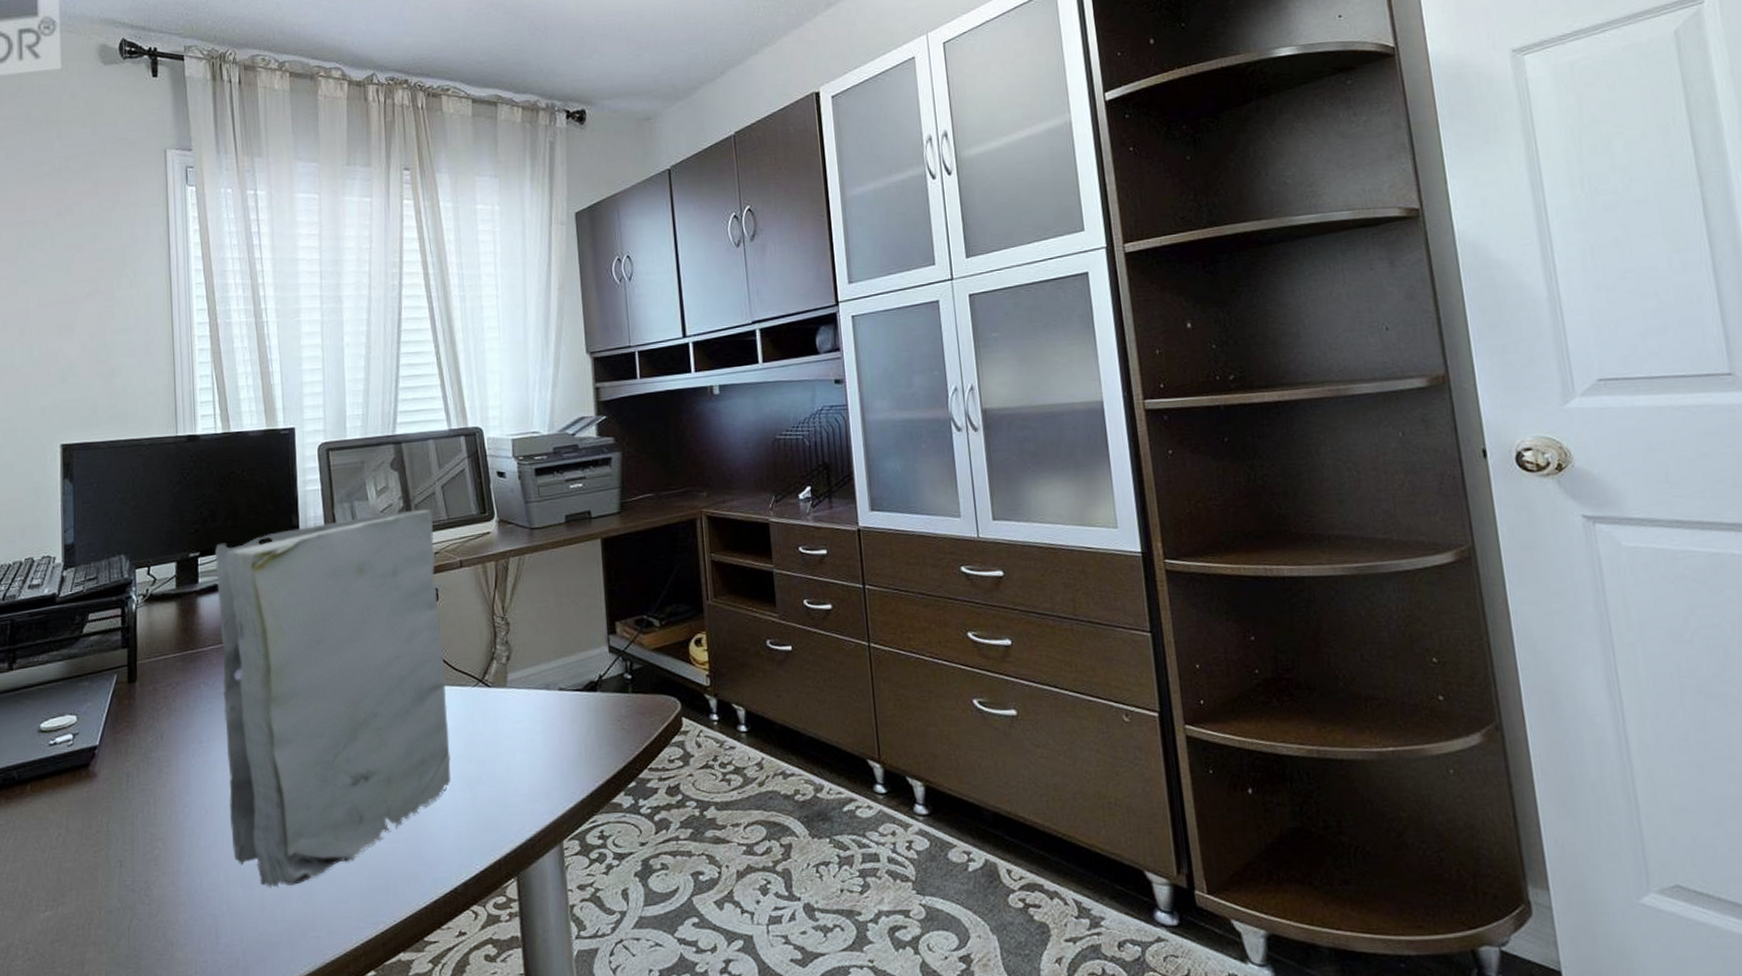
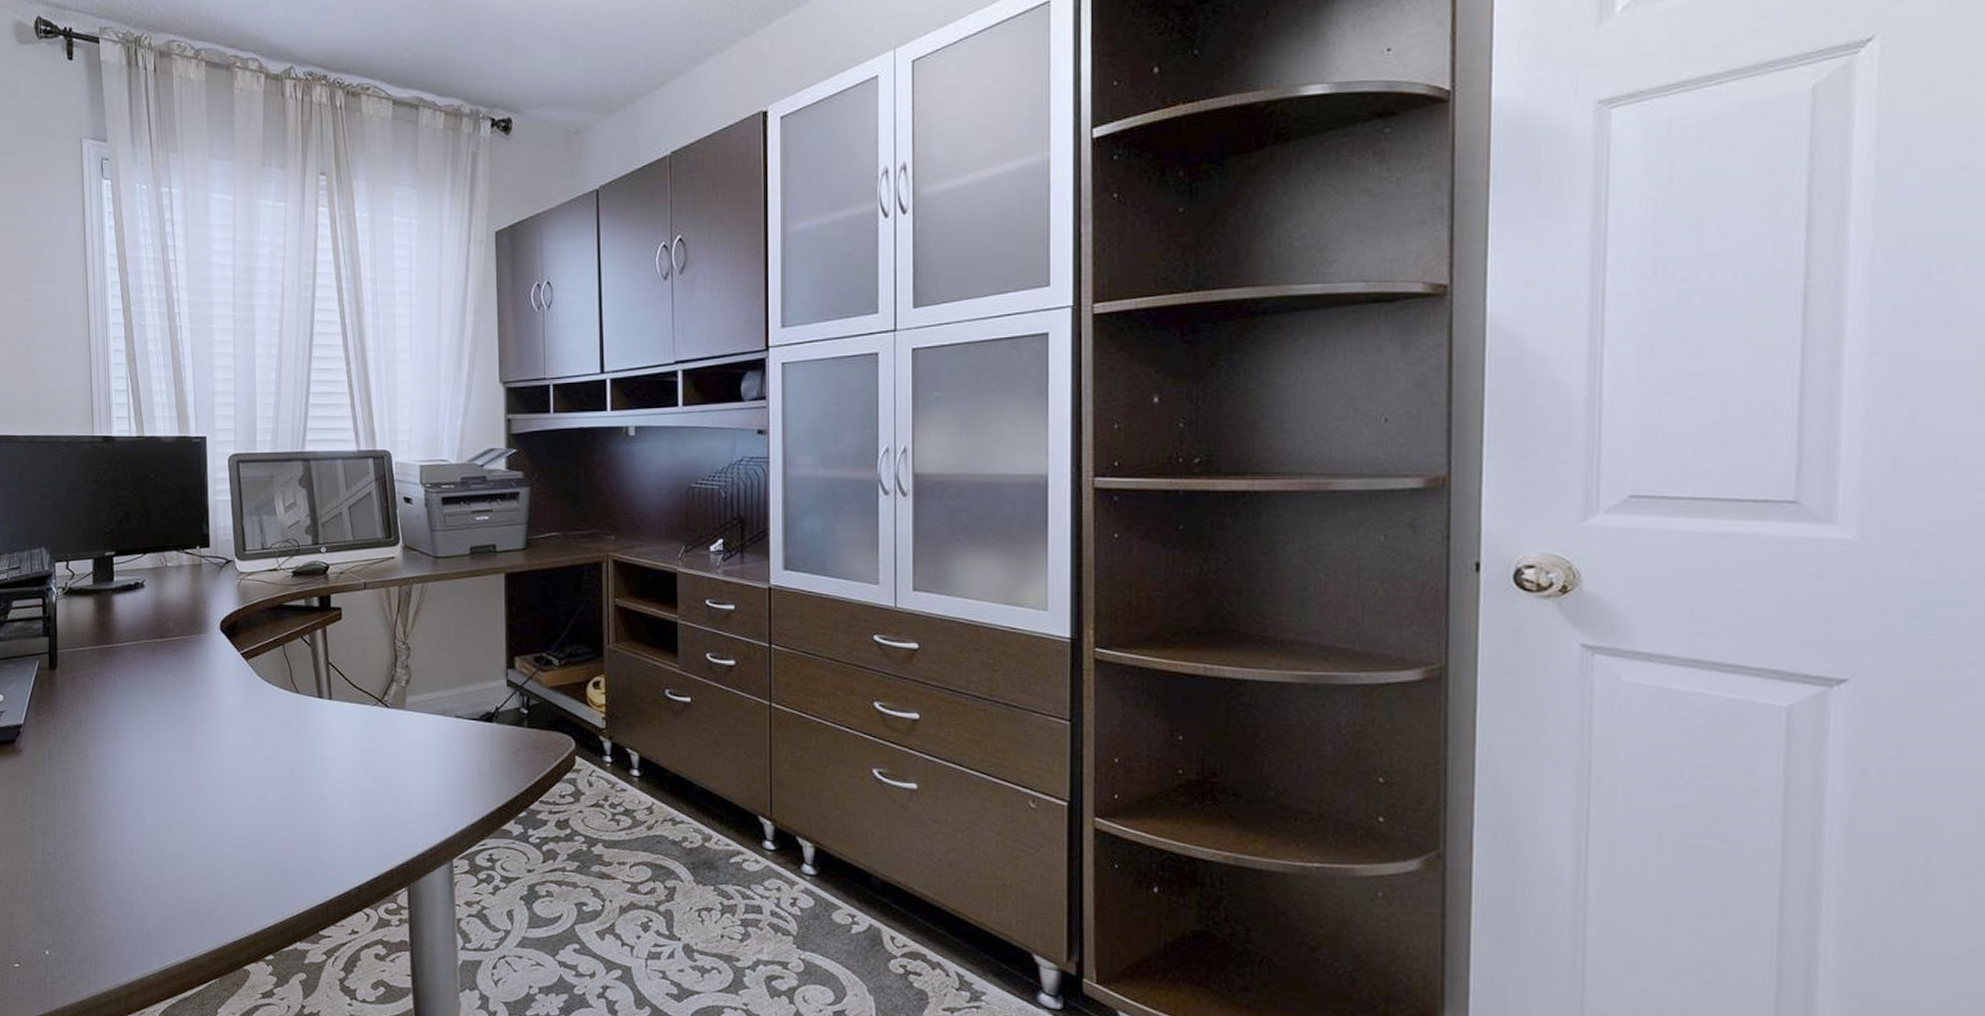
book: present [215,509,452,888] -> none [129,528,349,871]

